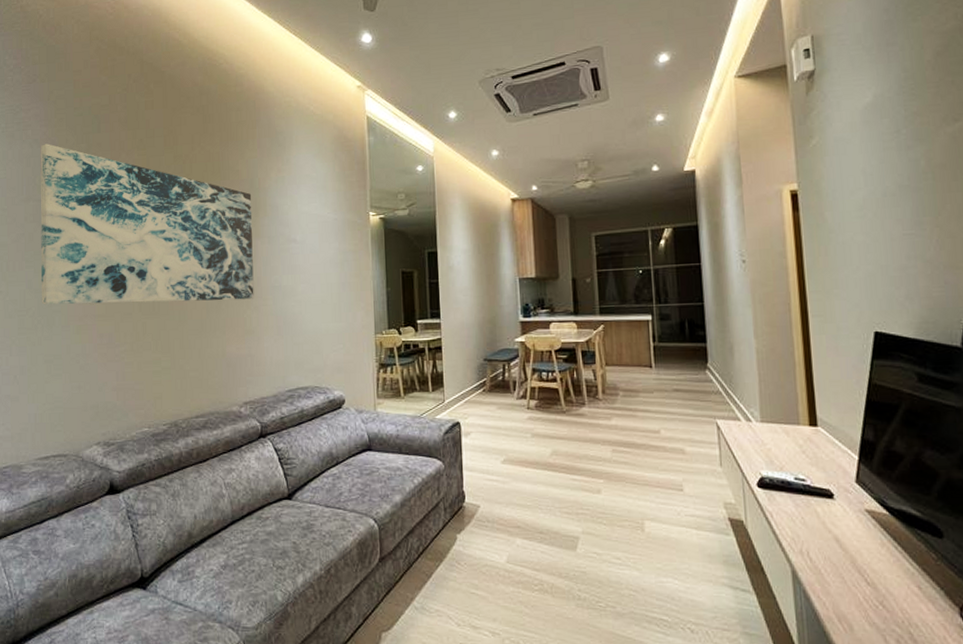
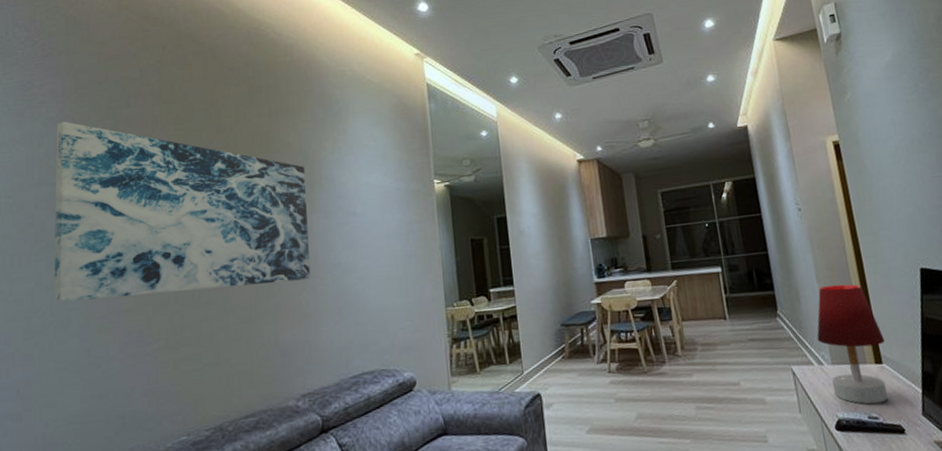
table lamp: none [747,342,823,466] -> present [817,284,888,405]

